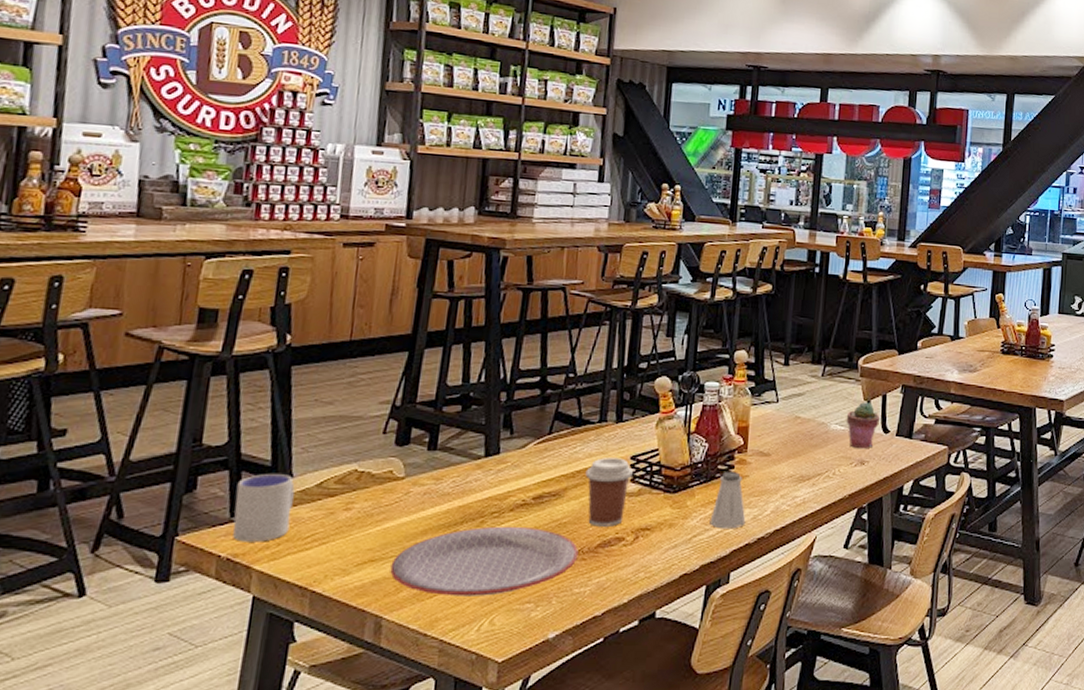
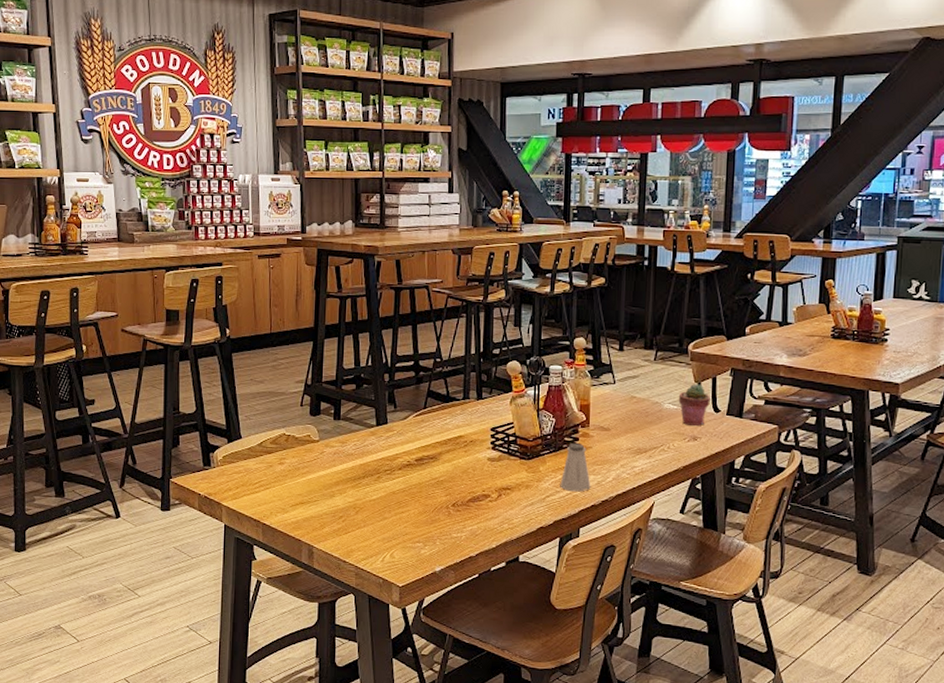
cup: present [232,473,295,542] -> none [205,434,244,485]
plate: present [390,526,579,596] -> none [315,481,454,535]
coffee cup: present [585,458,634,527] -> none [455,429,494,486]

